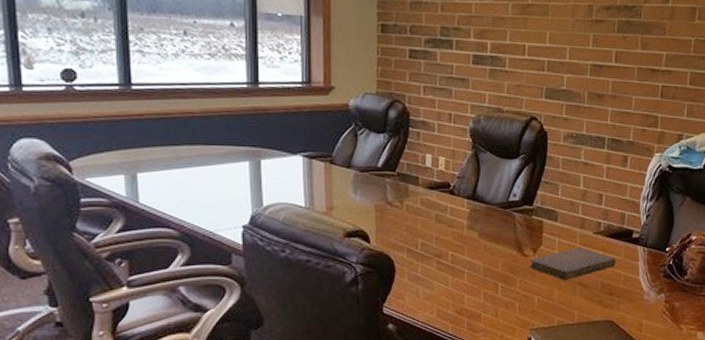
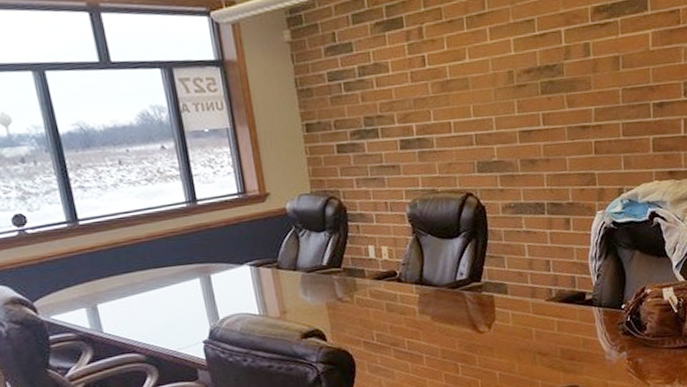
notebook: present [529,248,616,280] -> none [485,317,573,352]

